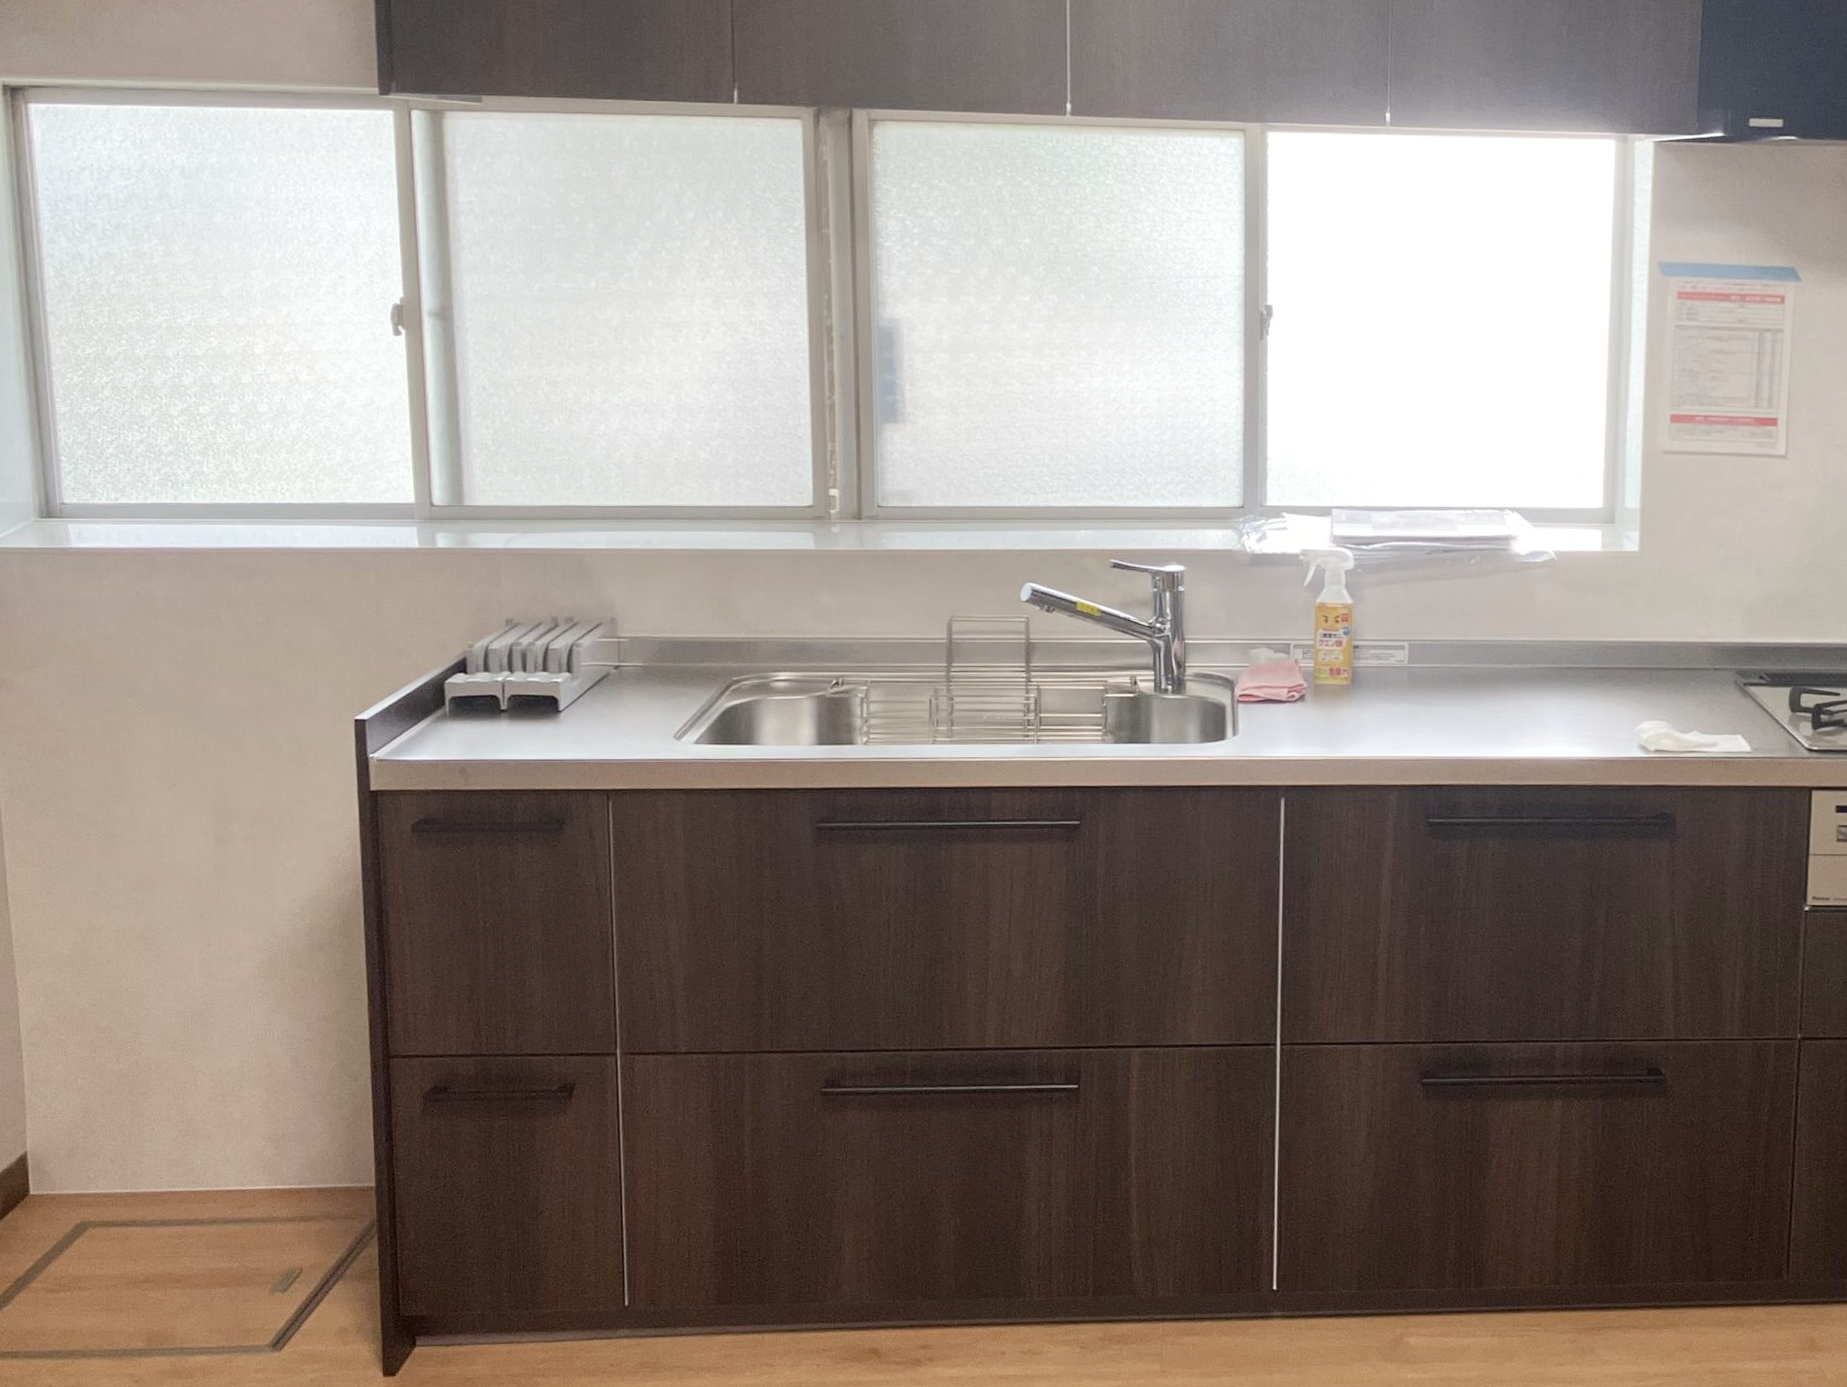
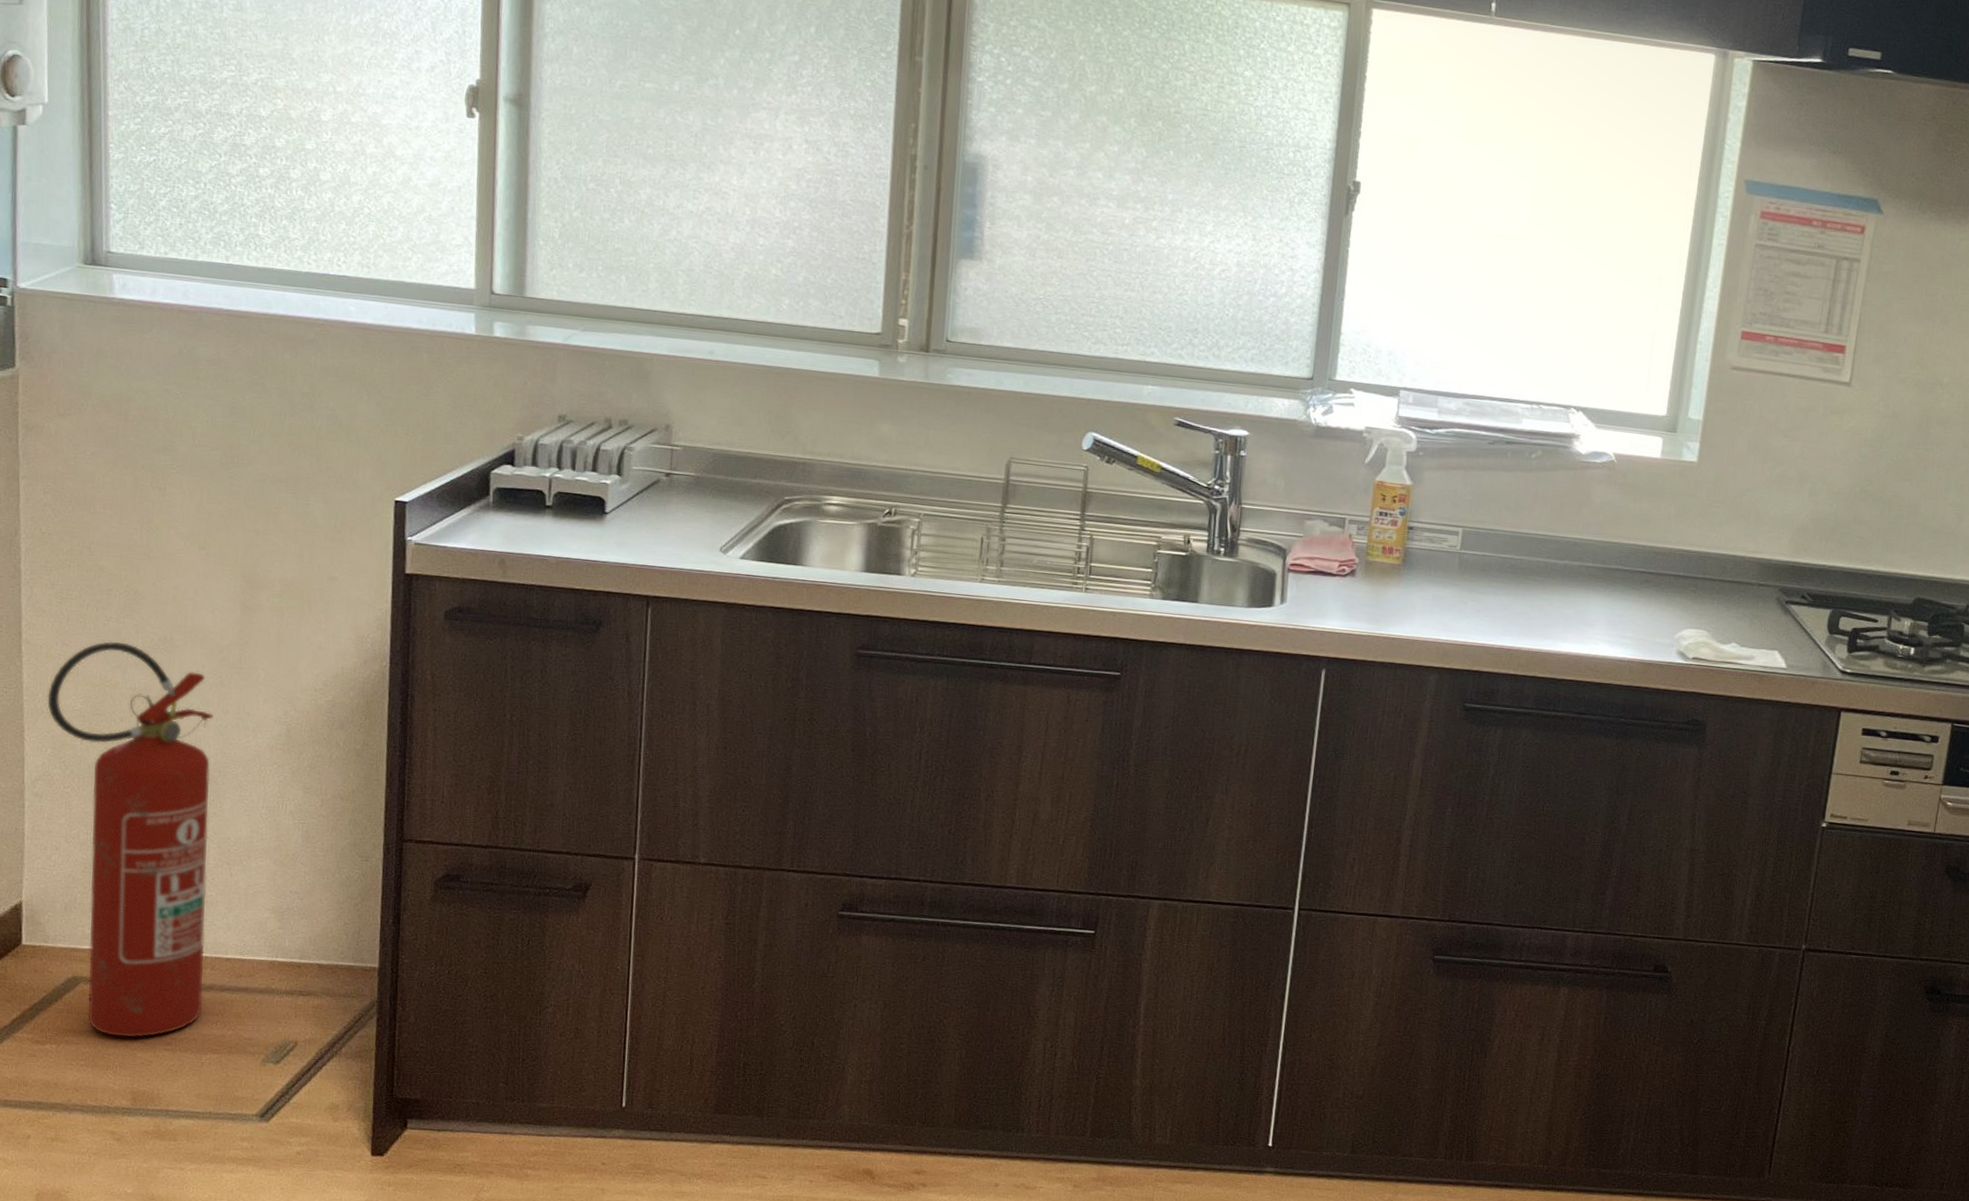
fire extinguisher: none [36,885,209,1278] -> present [47,641,214,1038]

